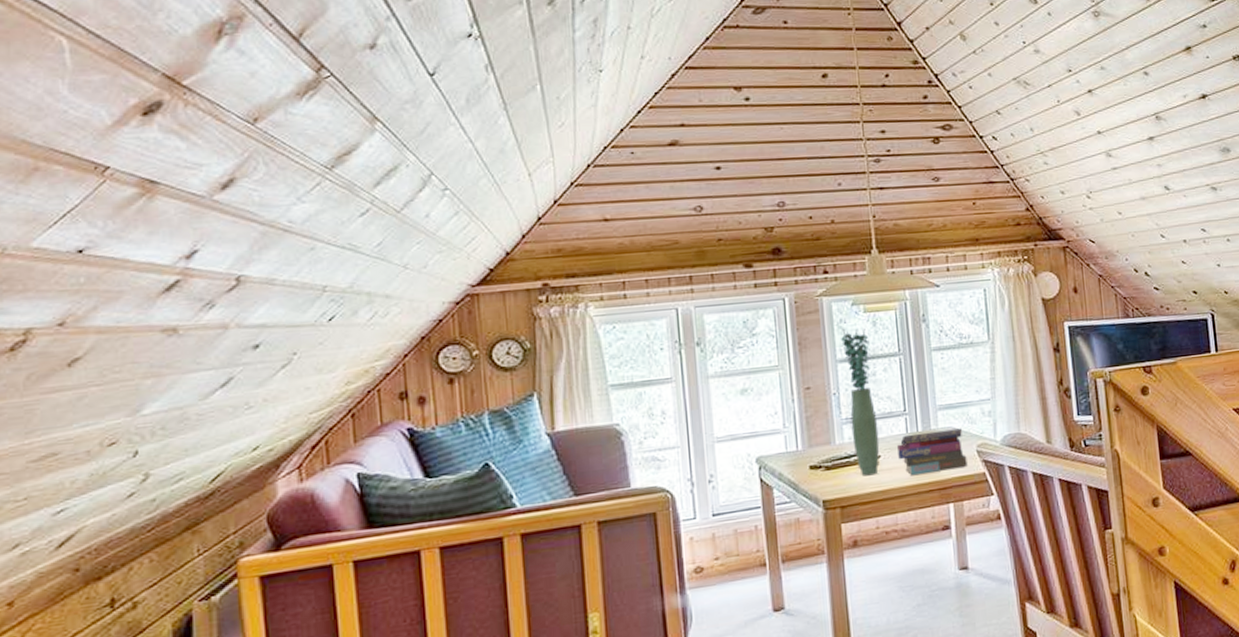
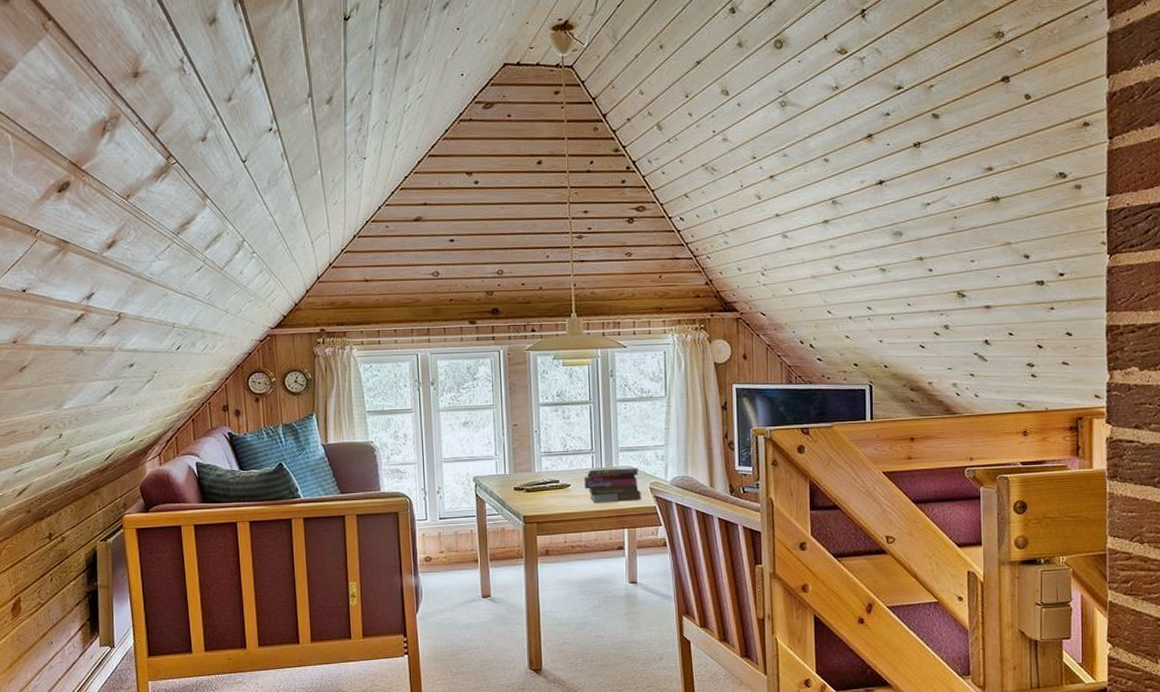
vase: present [841,328,880,477] -> none [543,378,570,500]

